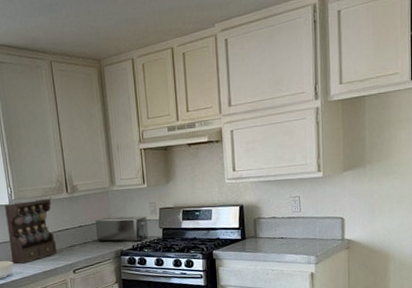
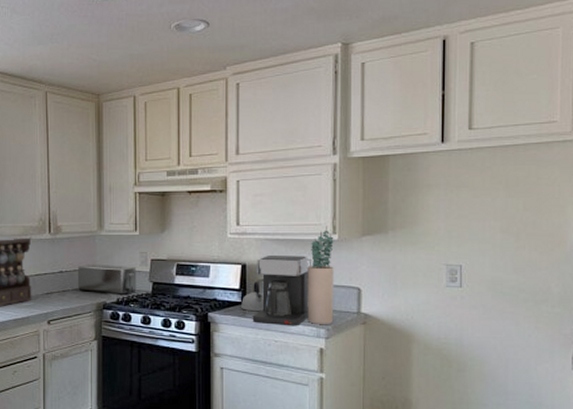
kettle: none [240,220,261,247] -> present [240,281,264,312]
coffee maker: none [251,193,300,257] -> present [252,254,309,326]
vase: none [297,165,322,253] -> present [307,226,334,325]

